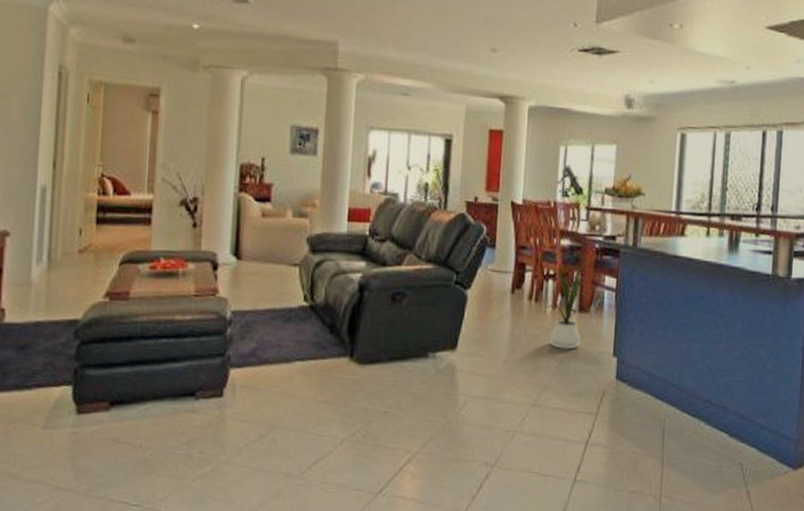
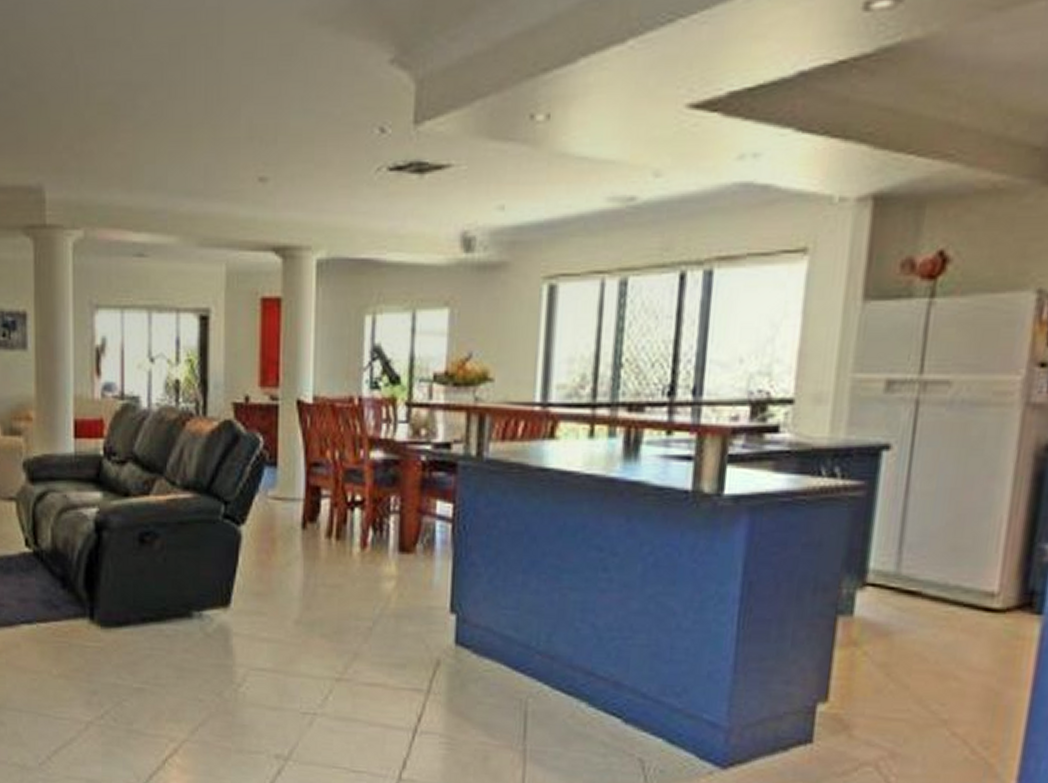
house plant: present [545,258,595,350] -> none [350,475,421,604]

